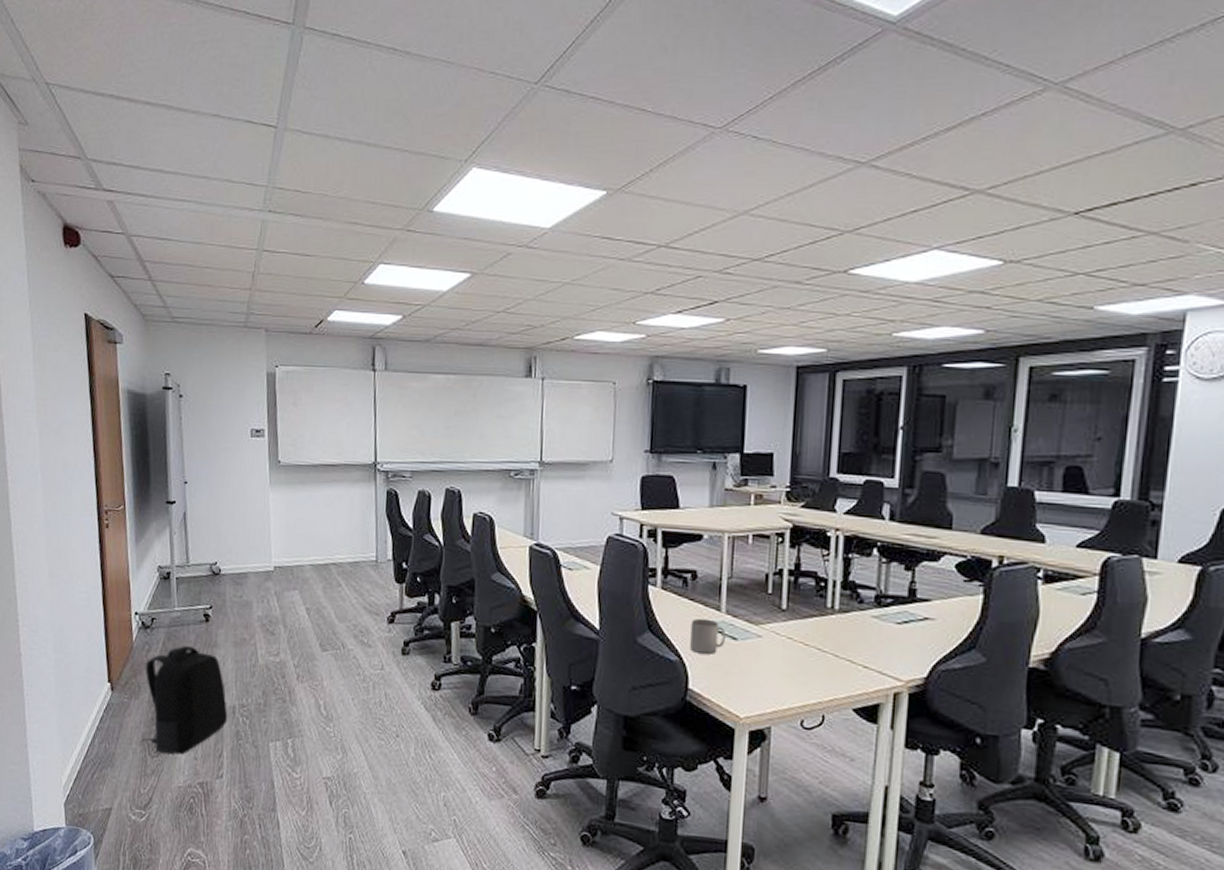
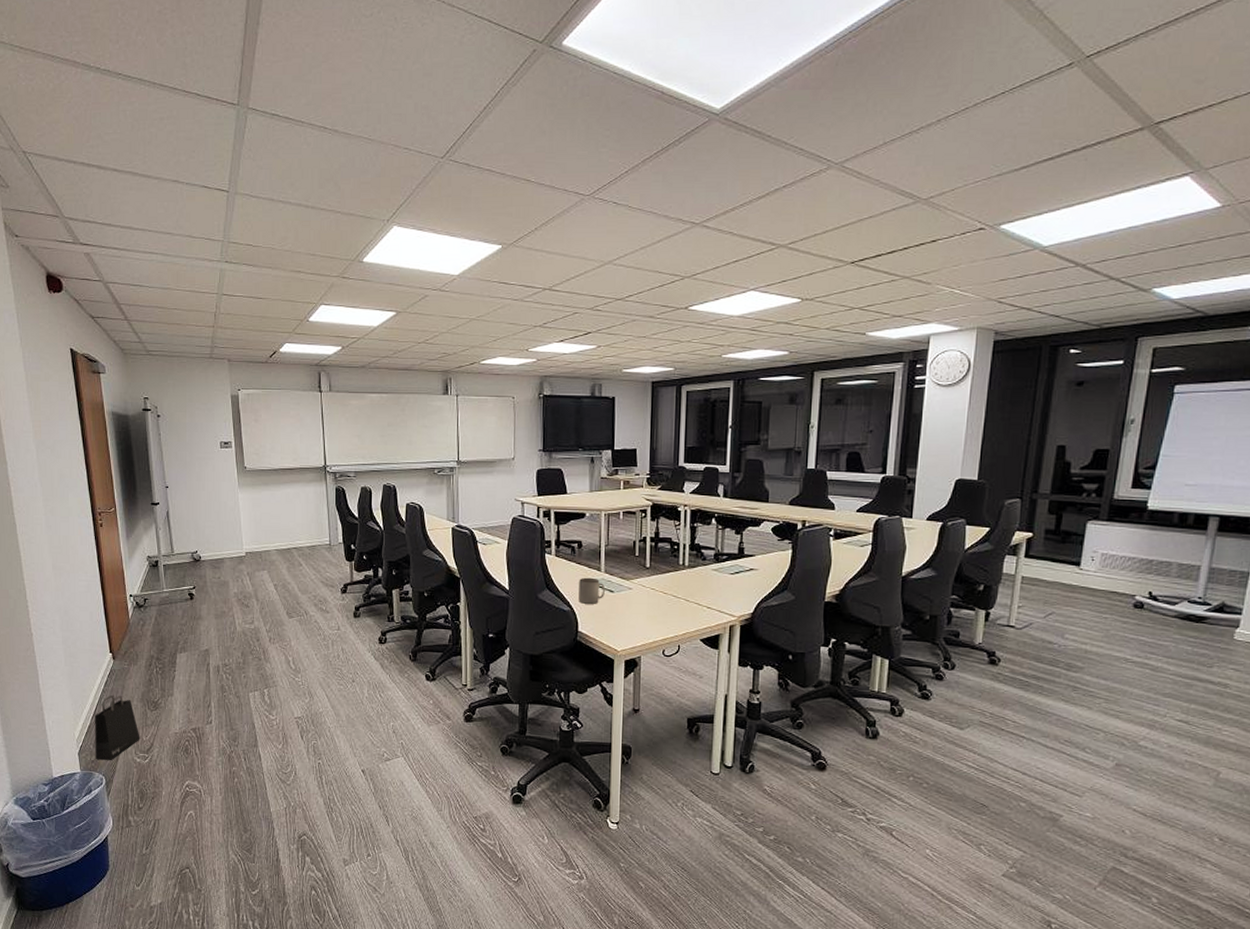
shopping bag: none [83,735,138,816] -> present [95,695,140,761]
backpack: present [141,646,228,755] -> none [141,620,214,707]

